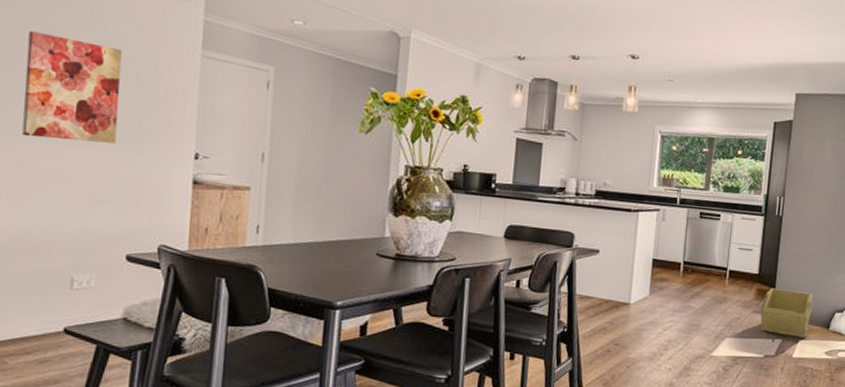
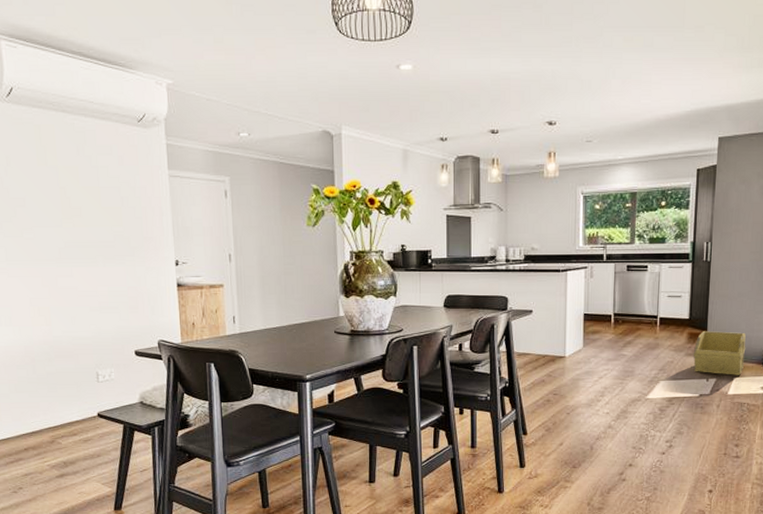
wall art: present [22,31,122,144] -> none [33,173,113,261]

